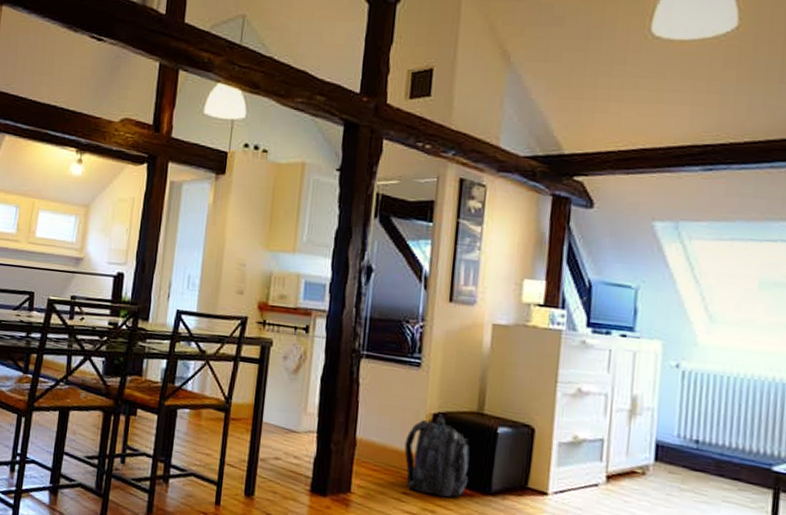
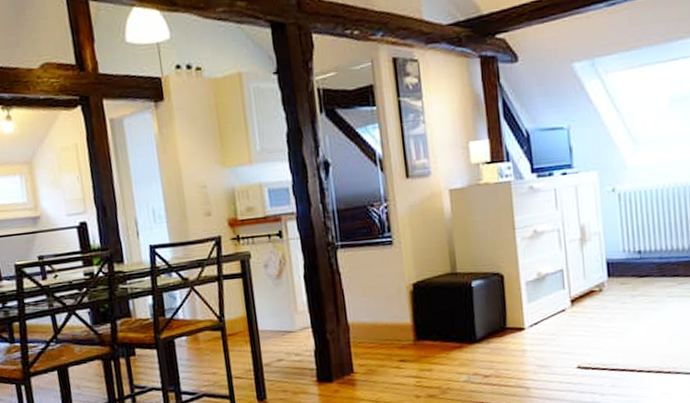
backpack: present [404,413,470,498] -> none [392,282,455,357]

